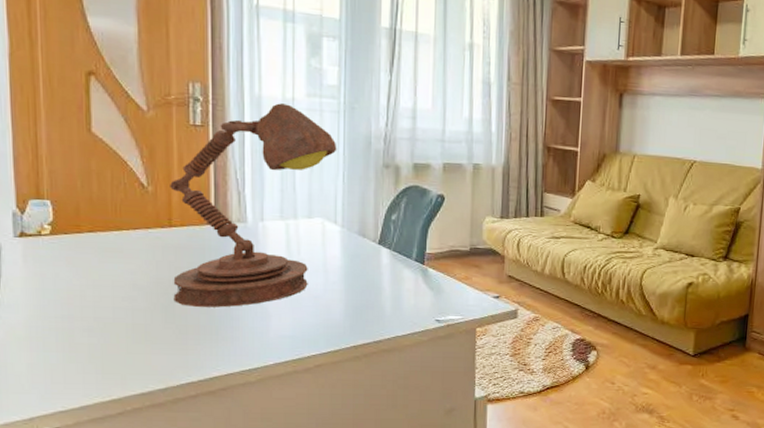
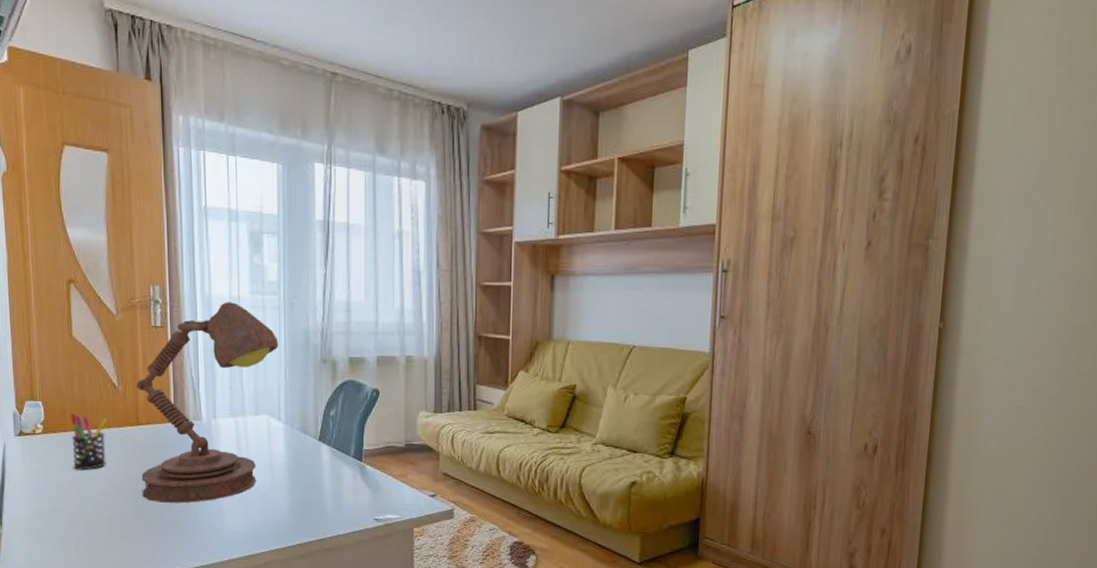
pen holder: none [87,213,134,274] -> present [70,413,108,470]

